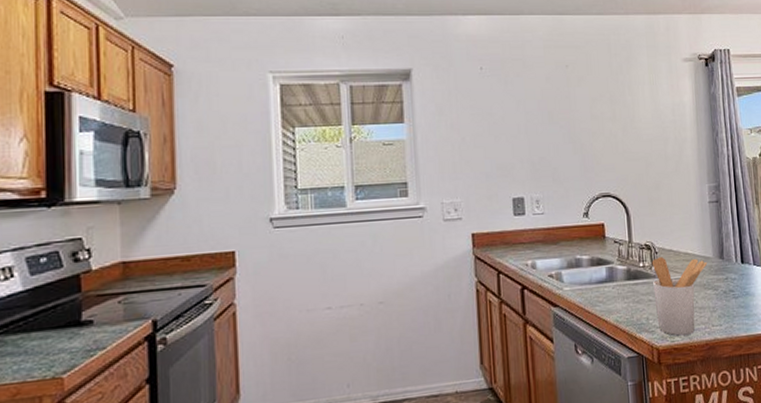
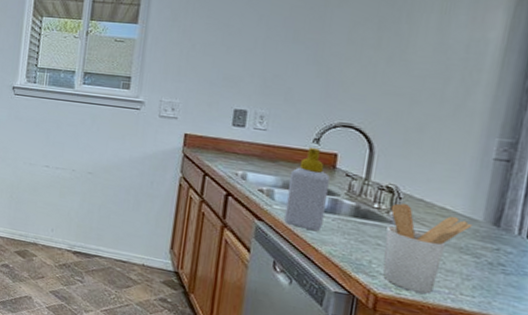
soap bottle: none [572,222,606,304] -> present [284,148,330,232]

